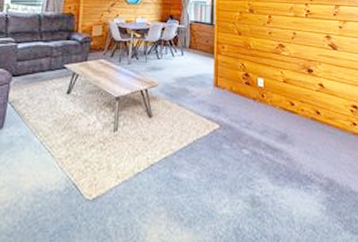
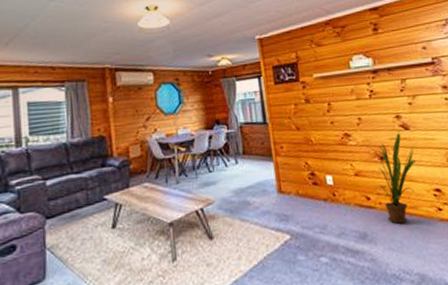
house plant: none [297,50,343,131] -> present [366,131,418,224]

